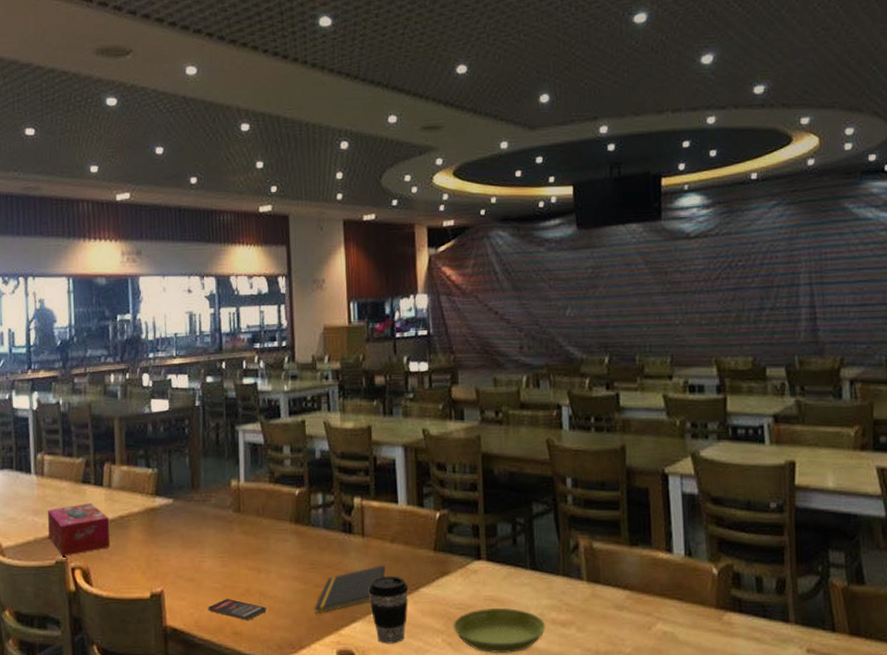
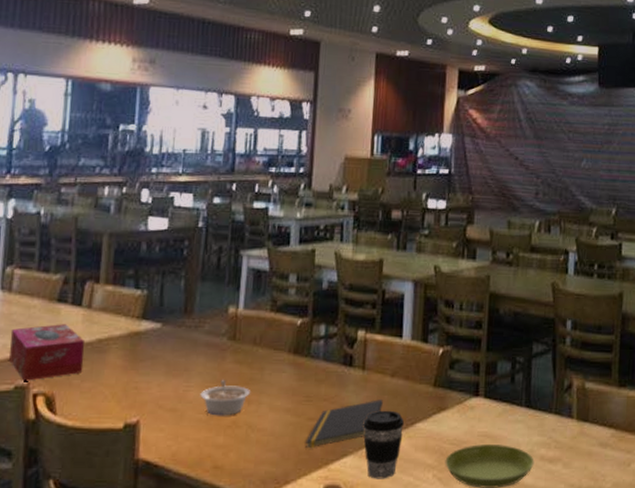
smartphone: present [208,599,266,620] -> none [188,431,253,454]
legume: none [214,550,259,585] -> present [200,380,250,416]

